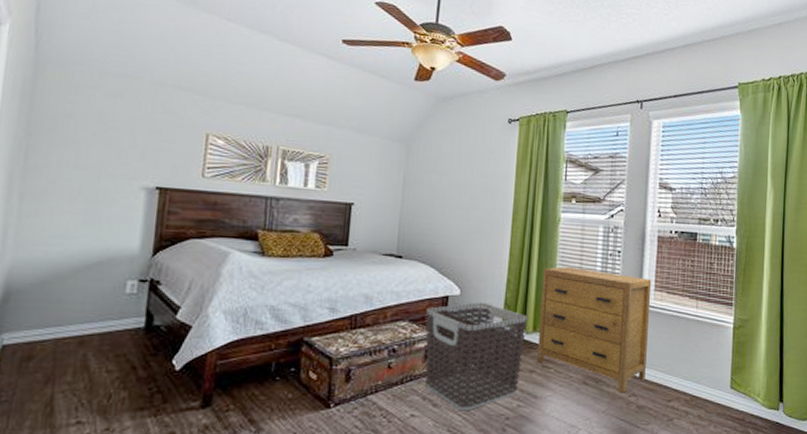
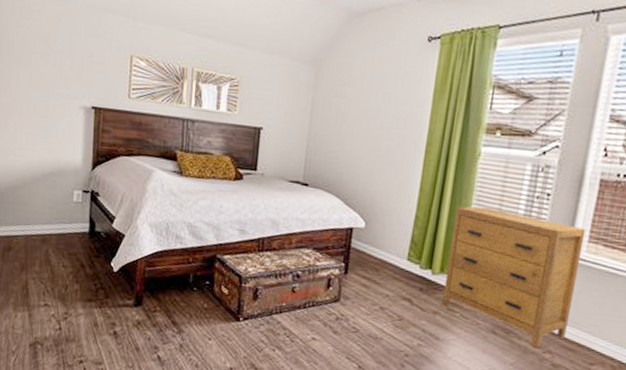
clothes hamper: present [424,302,527,411] -> none [326,236,435,343]

